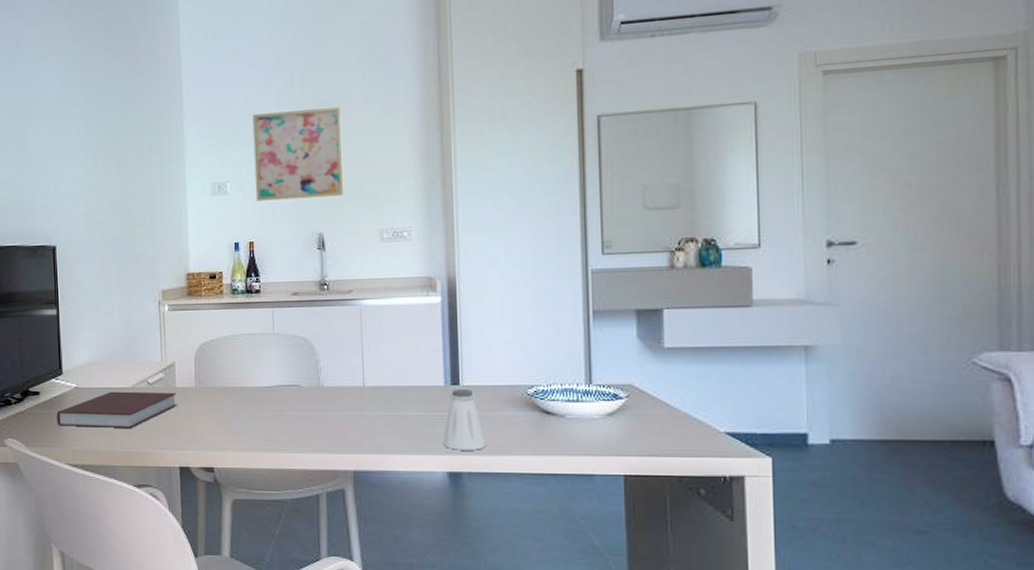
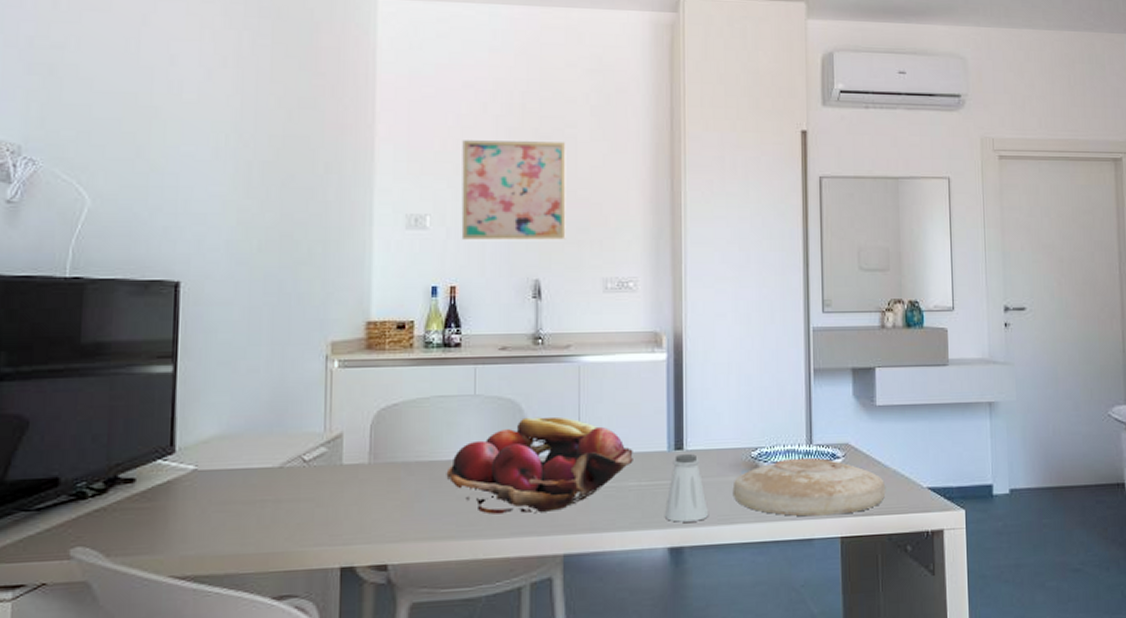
notebook: present [56,391,177,428] -> none [159,471,343,525]
fruit basket: none [254,352,413,433] -> present [446,416,633,514]
plate: none [509,397,676,454] -> present [732,457,886,517]

